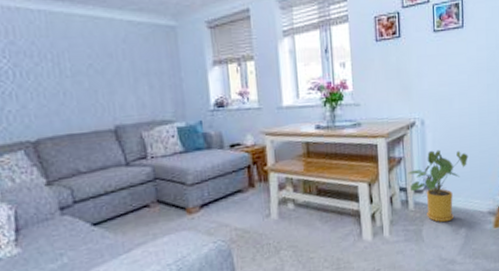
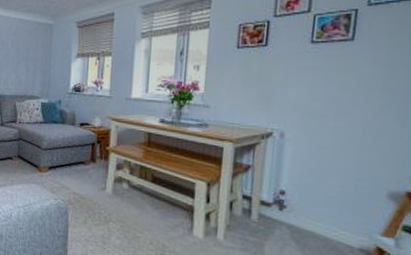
house plant: present [407,149,468,223] -> none [255,165,340,245]

